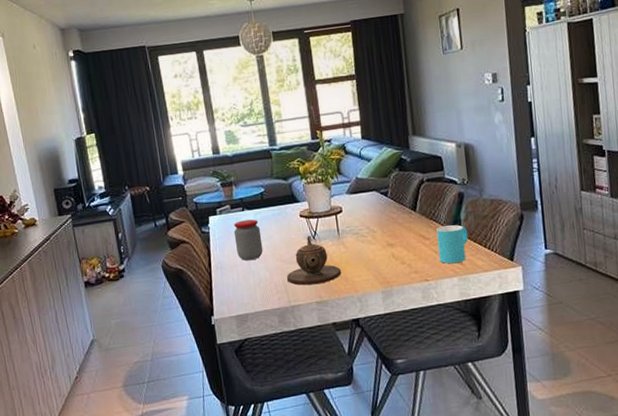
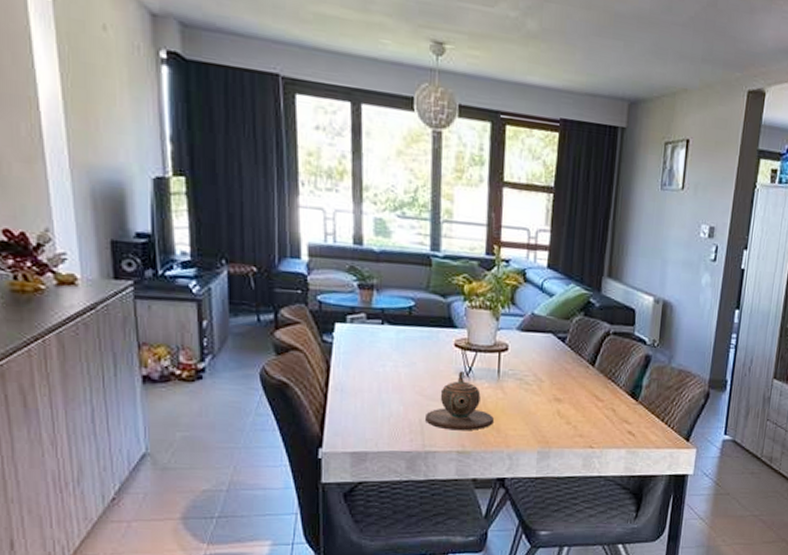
jar: present [234,219,263,261] -> none [365,336,402,388]
cup: present [436,225,468,264] -> none [609,389,647,434]

